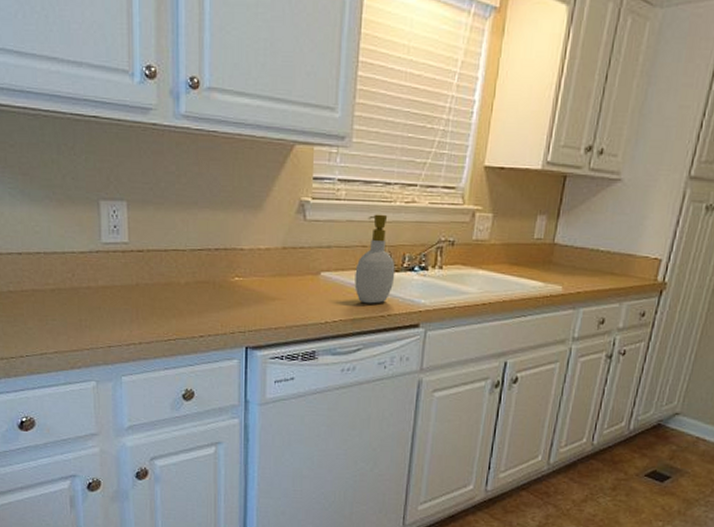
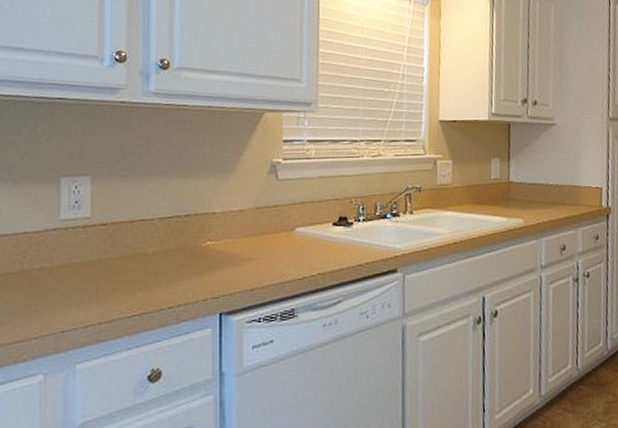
soap bottle: present [354,214,395,304] -> none [330,168,369,255]

